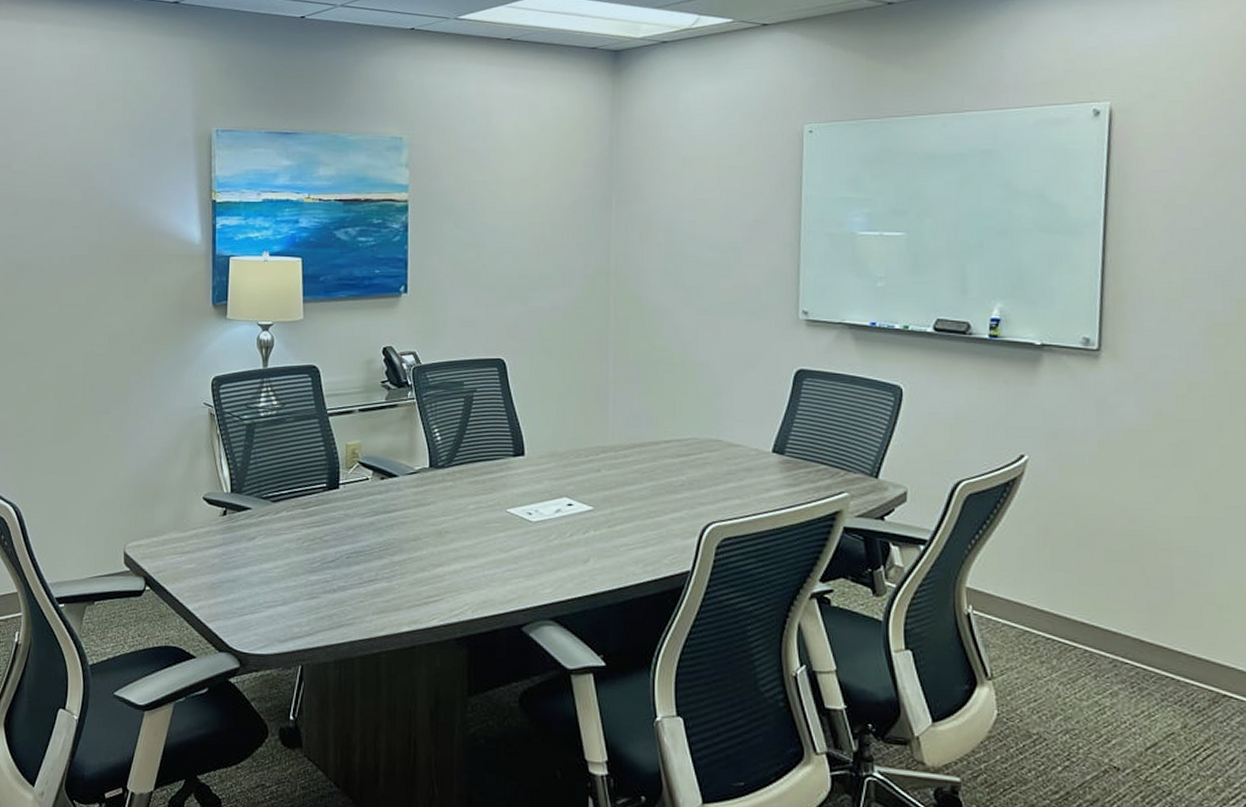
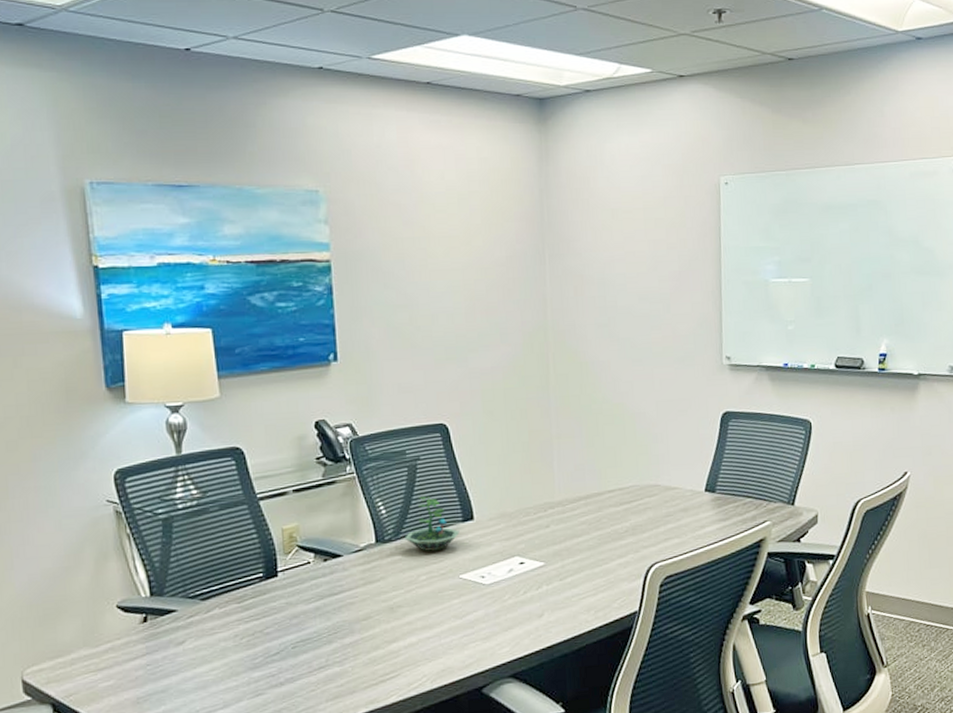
terrarium: none [457,427,510,483] -> present [405,495,460,552]

